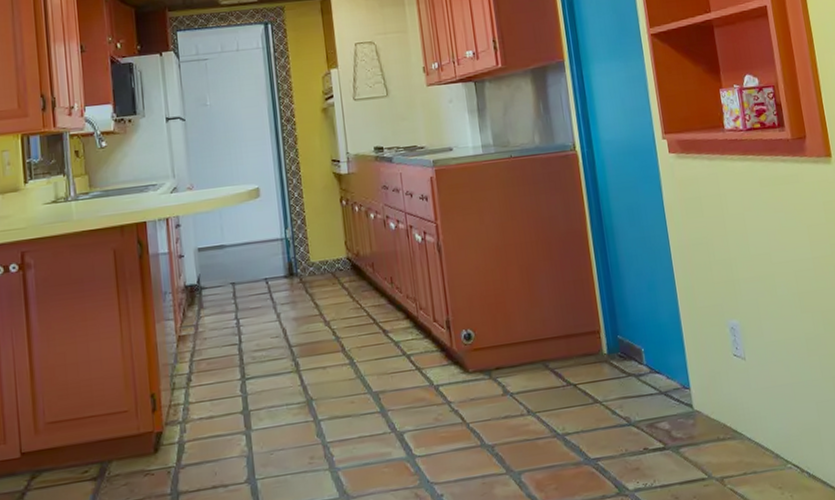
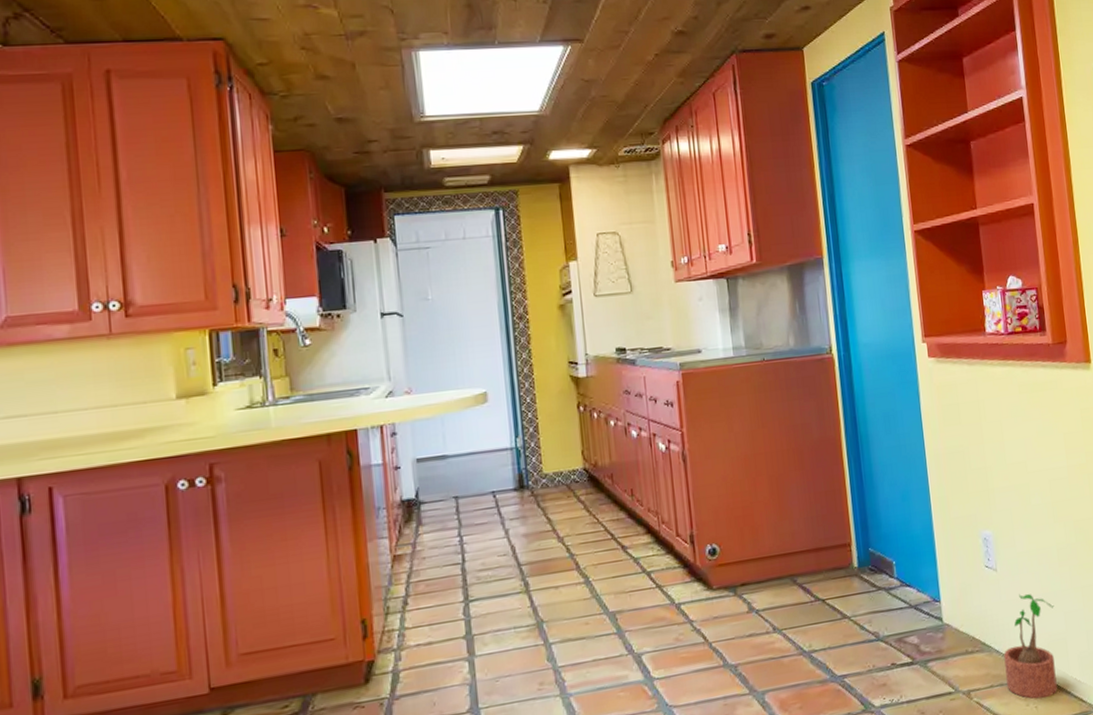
potted plant: none [756,382,813,488] -> present [1004,593,1058,699]

